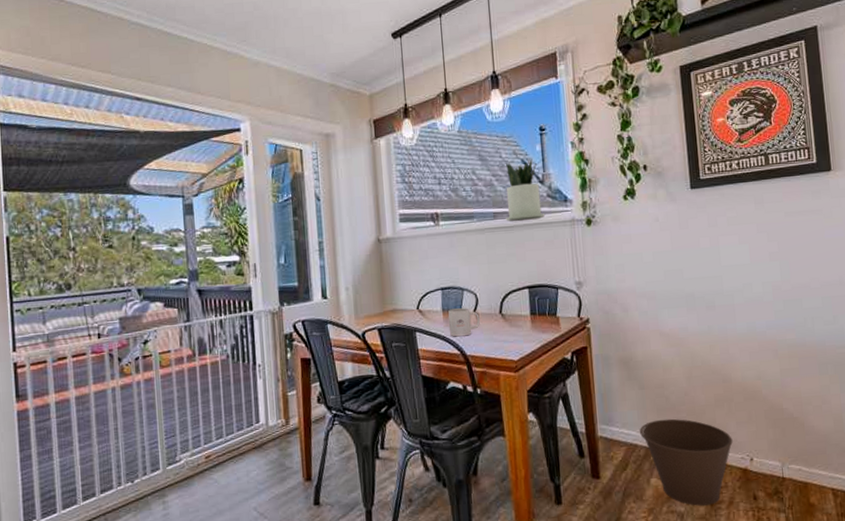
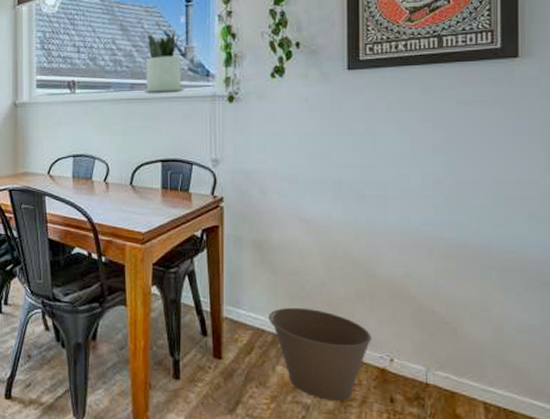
mug: present [448,308,480,337] -> none [77,176,109,204]

